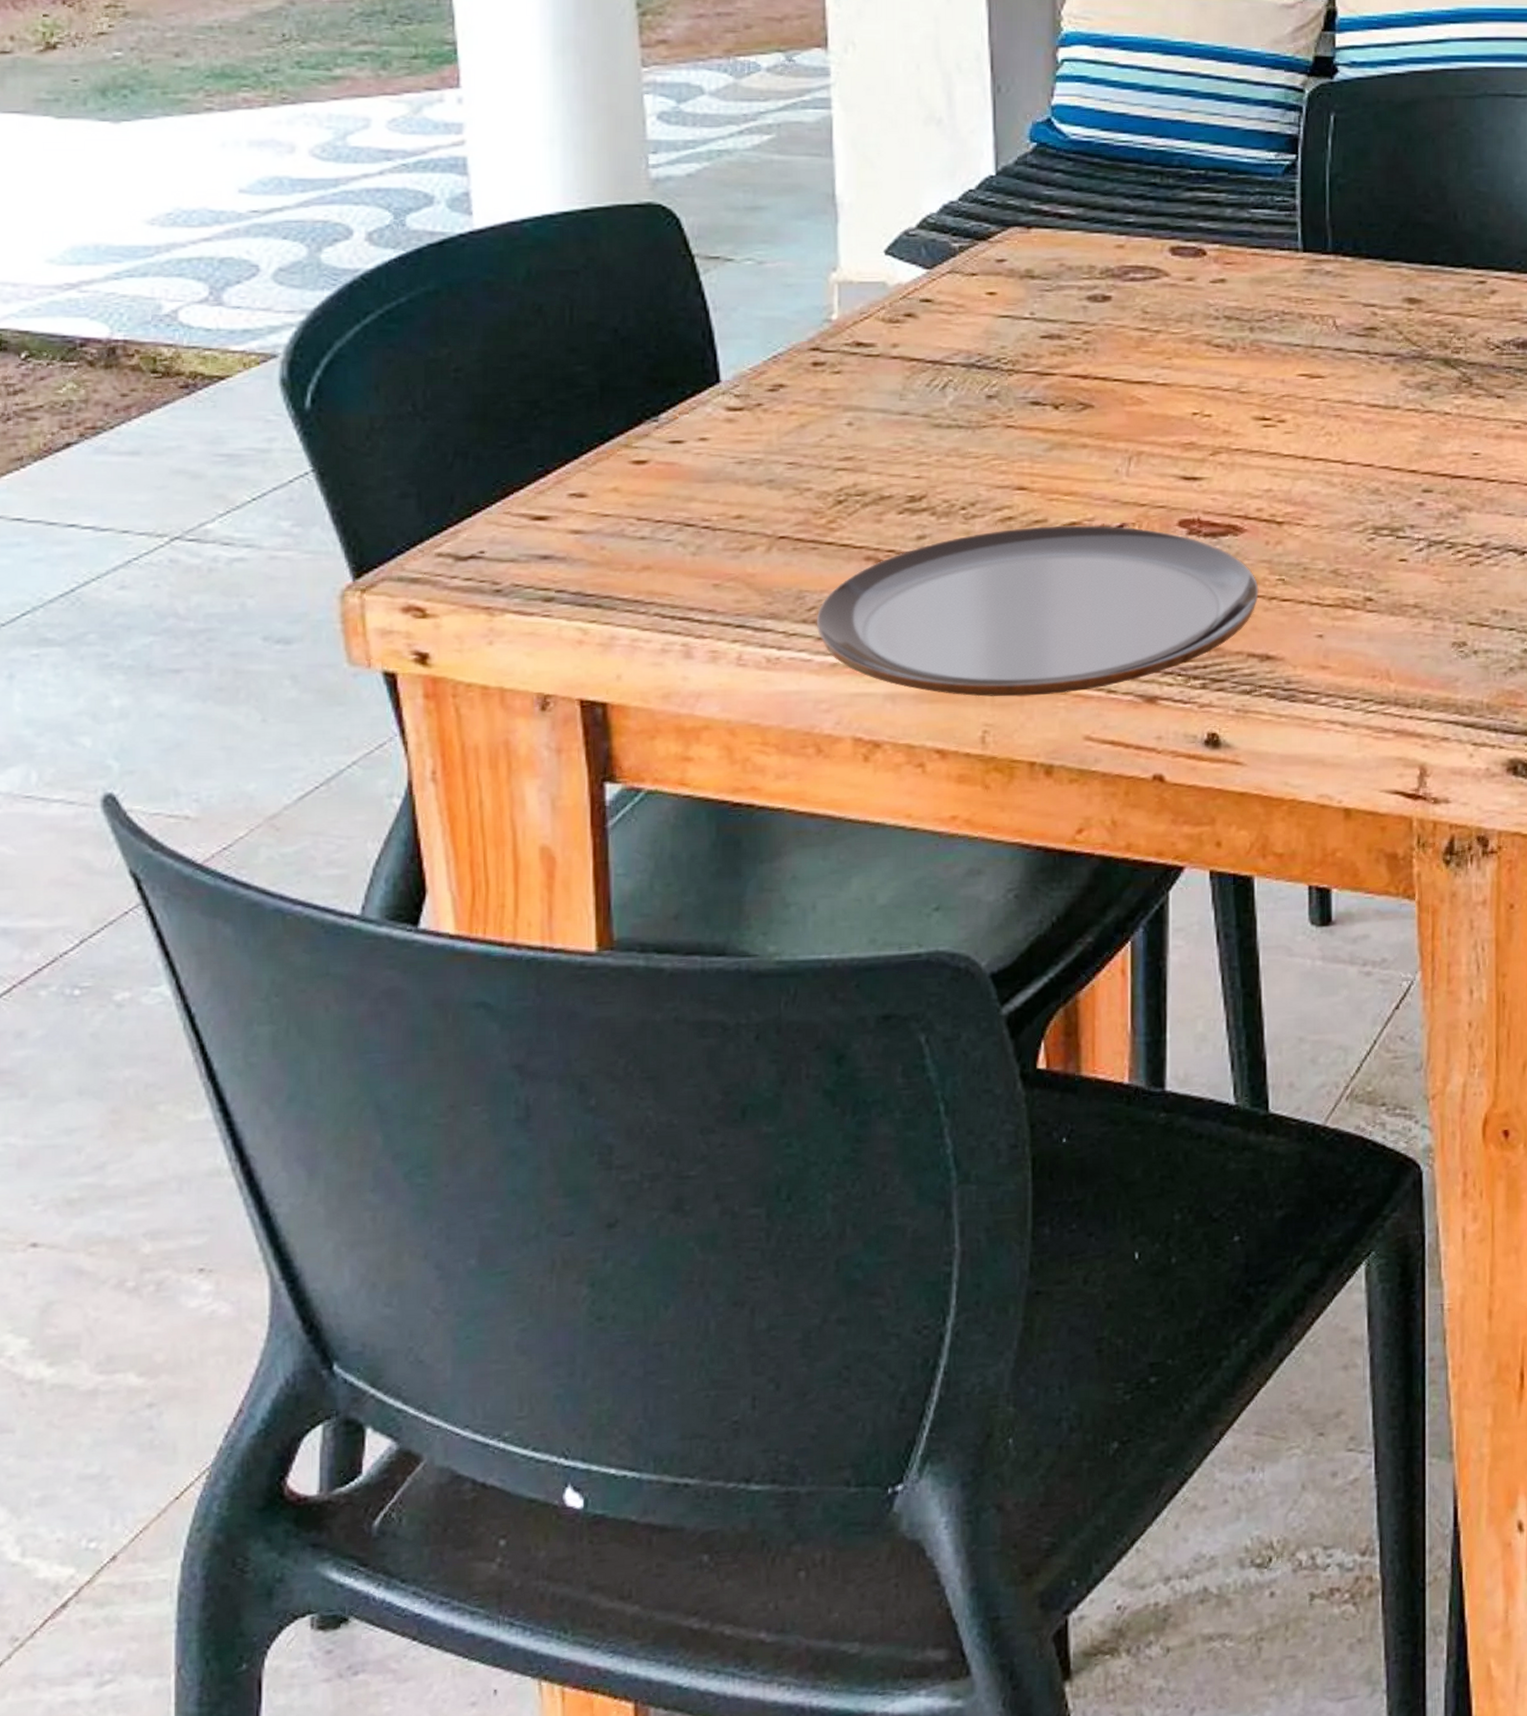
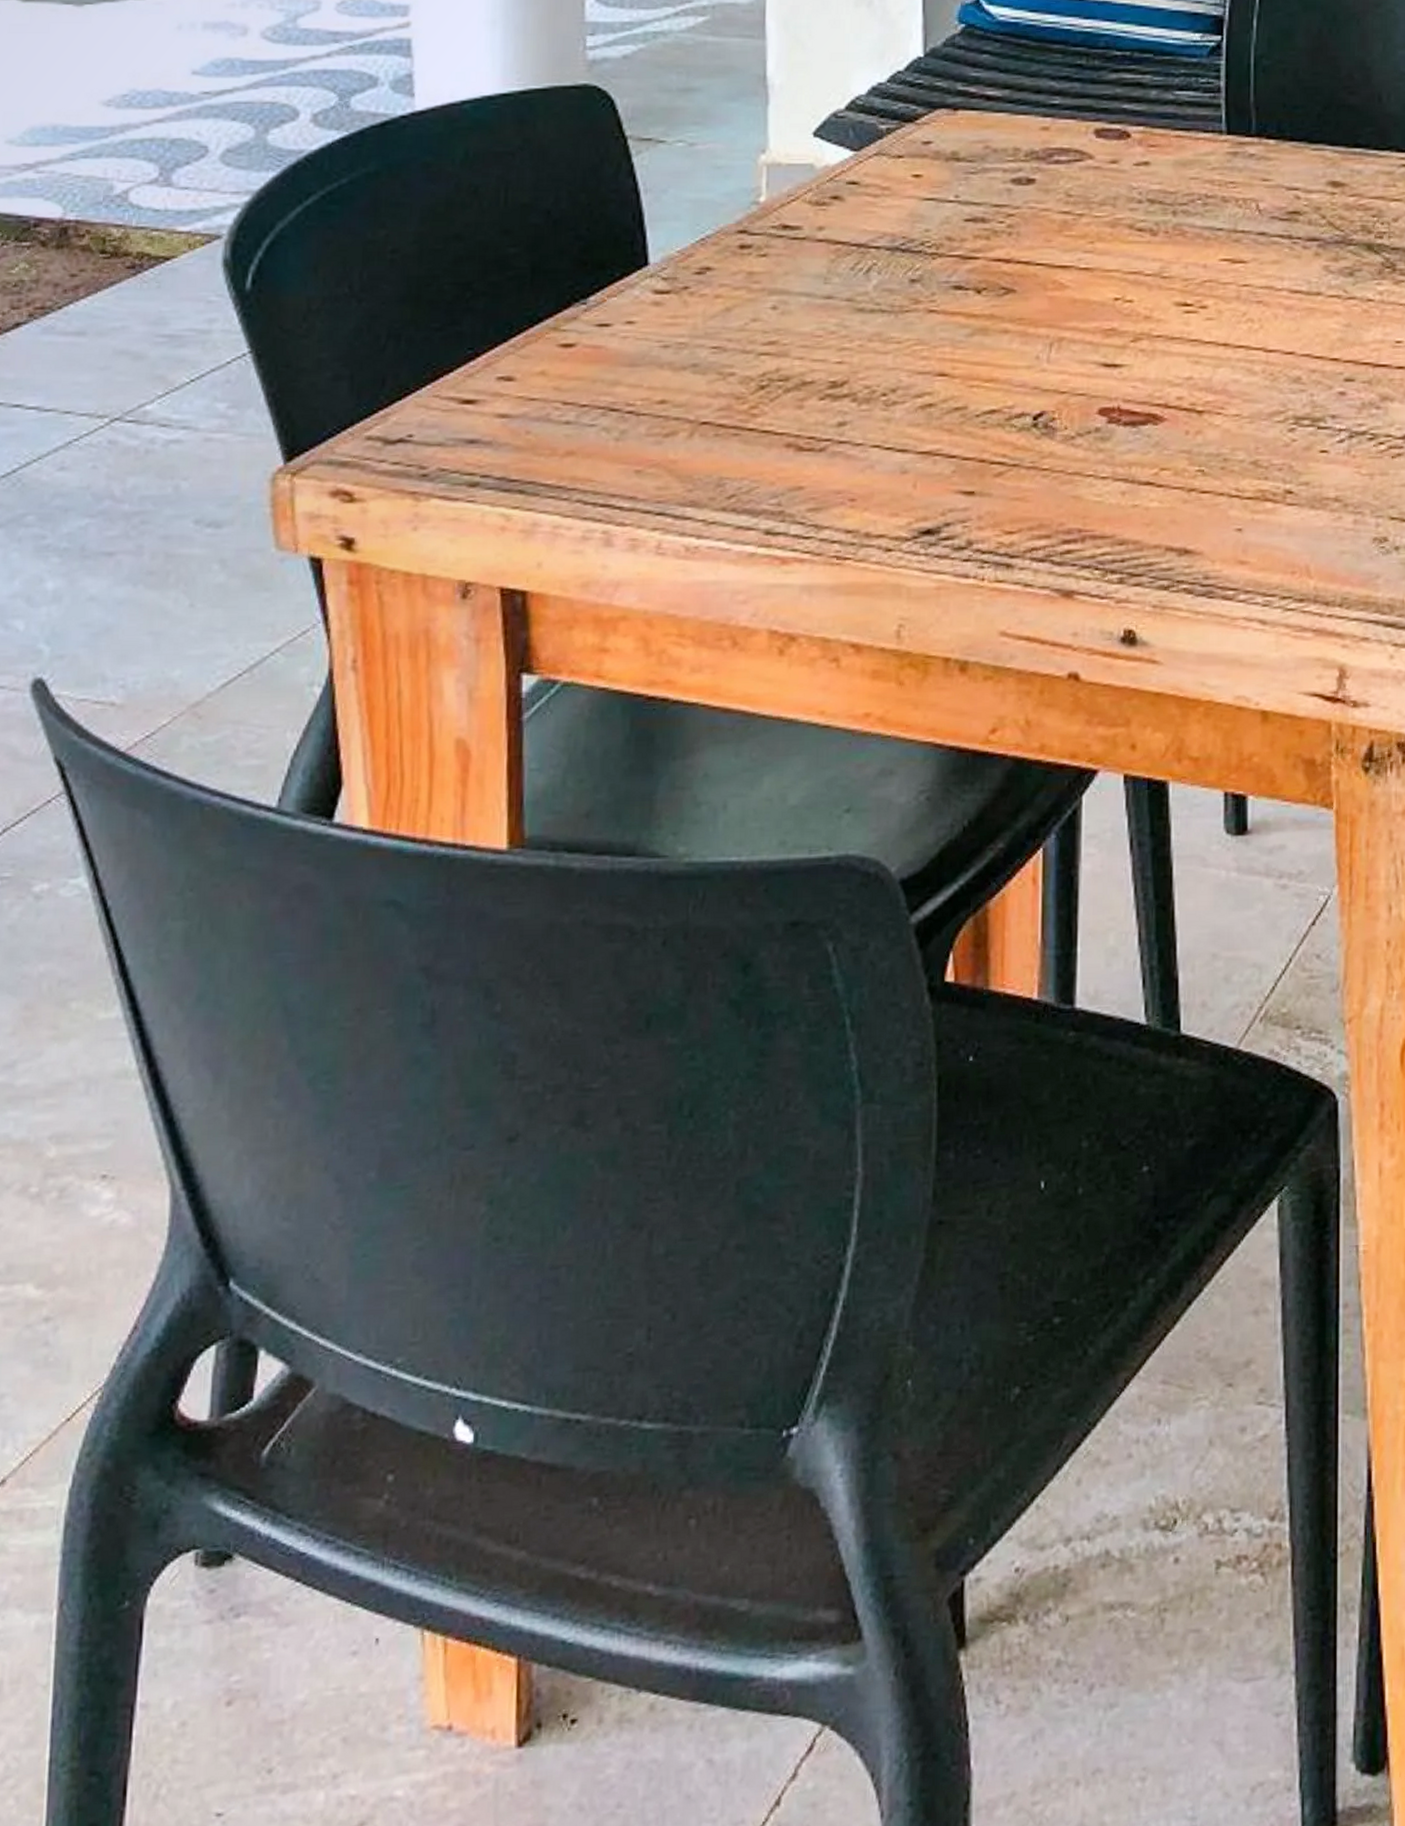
plate: present [816,525,1259,697] -> none [735,413,1178,590]

